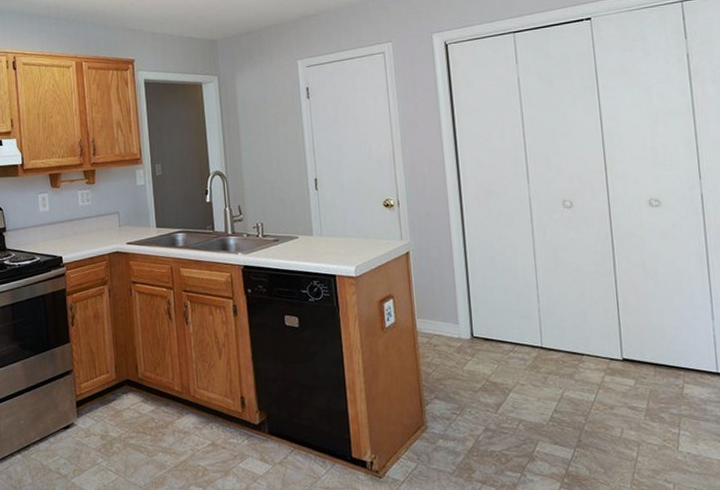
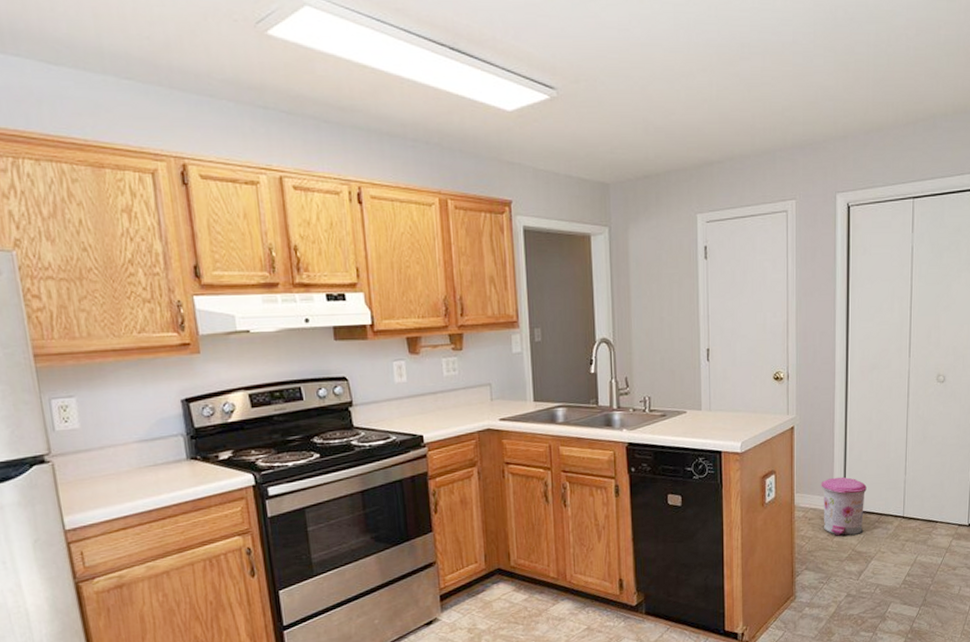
trash can: none [444,303,497,366] -> present [821,476,867,537]

